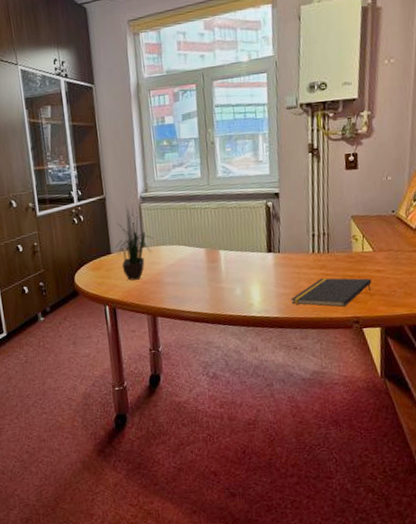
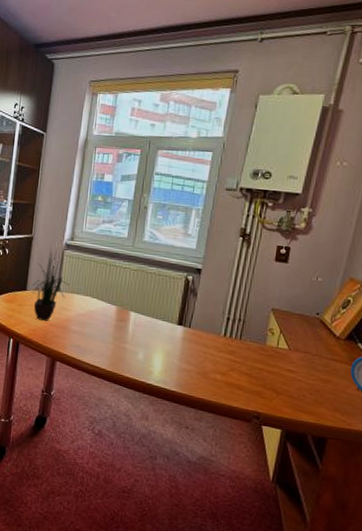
notepad: present [291,278,372,308] -> none [192,363,281,399]

